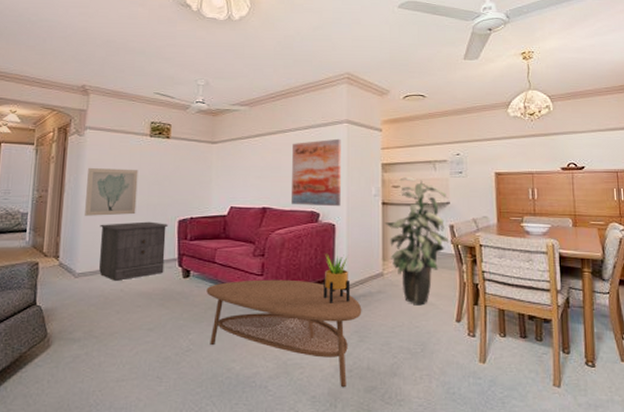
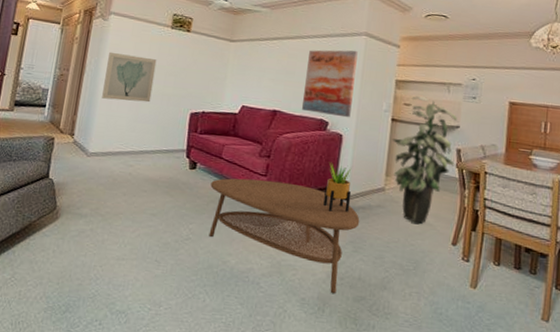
nightstand: present [99,221,168,281] -> none [110,108,180,165]

